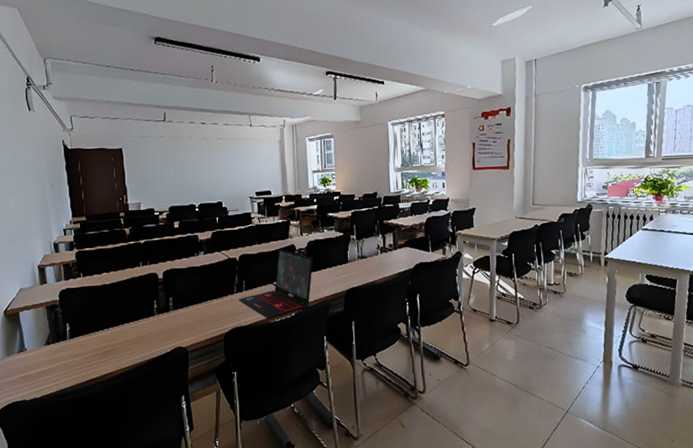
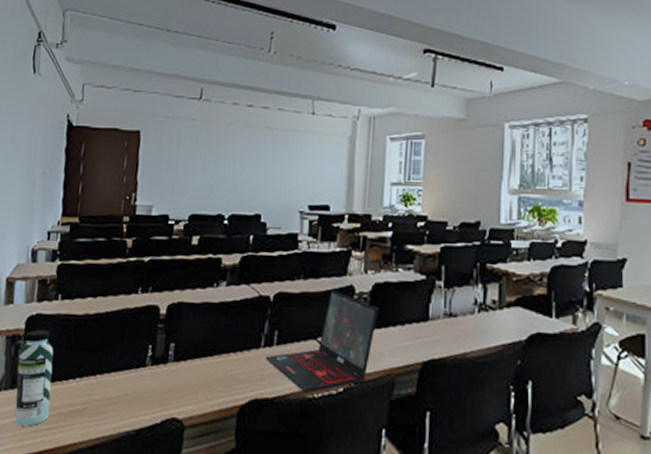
water bottle: none [58,299,89,366] -> present [14,329,54,427]

